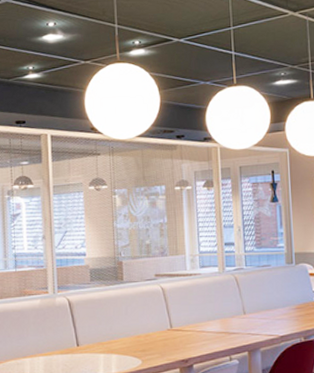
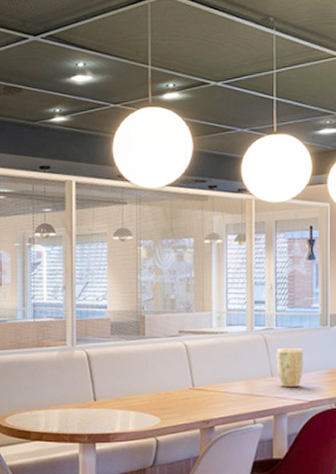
plant pot: none [247,286,273,324] -> present [276,348,304,388]

